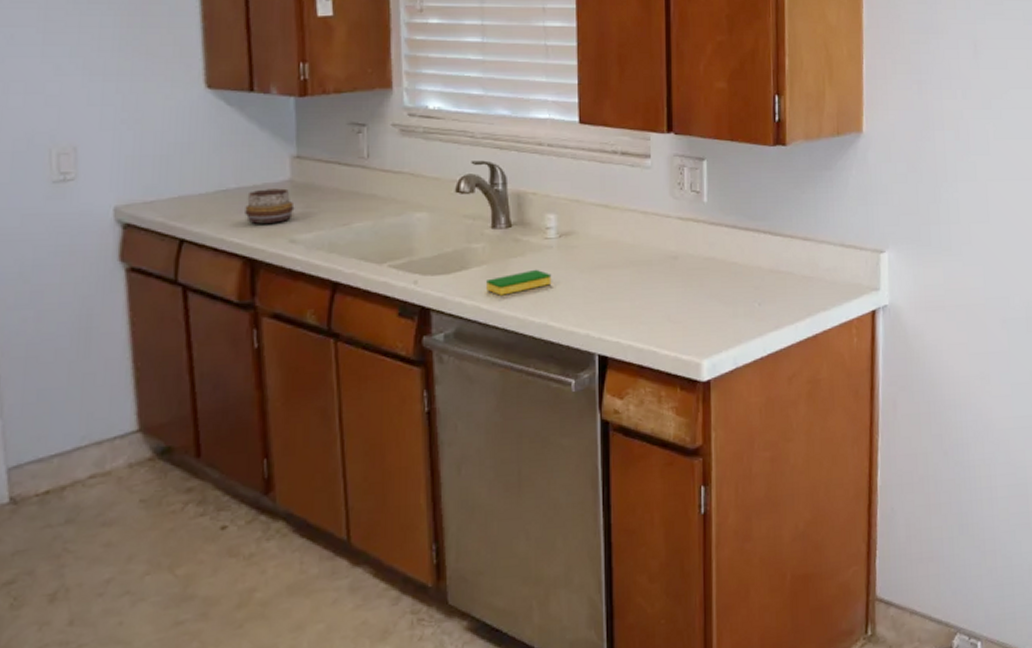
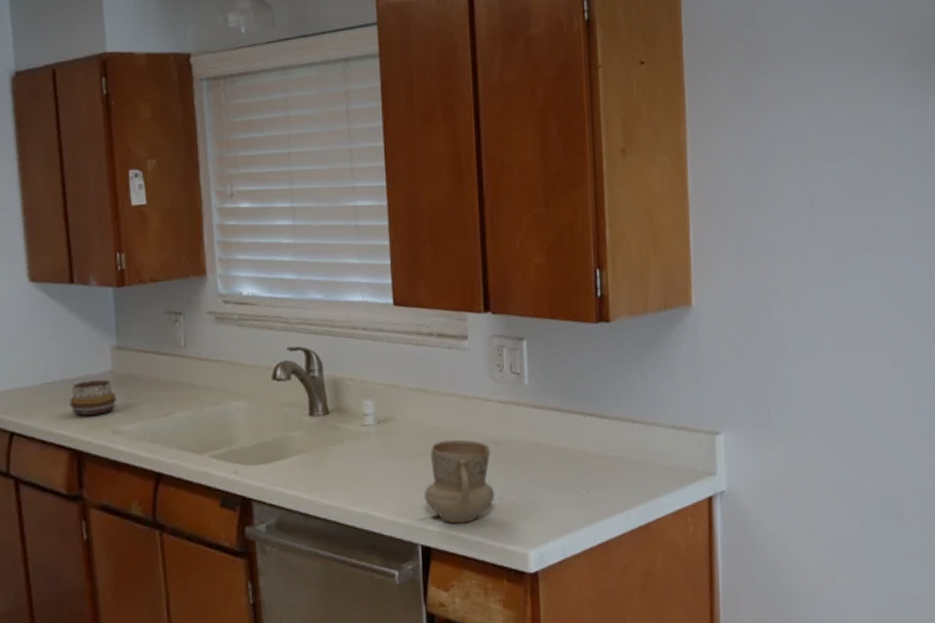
dish sponge: present [486,269,552,296] -> none [306,457,372,485]
mug: none [602,253,672,334] -> present [423,439,495,524]

